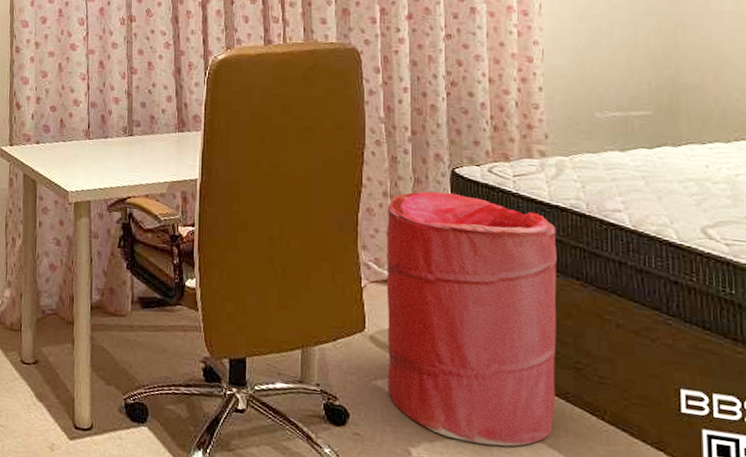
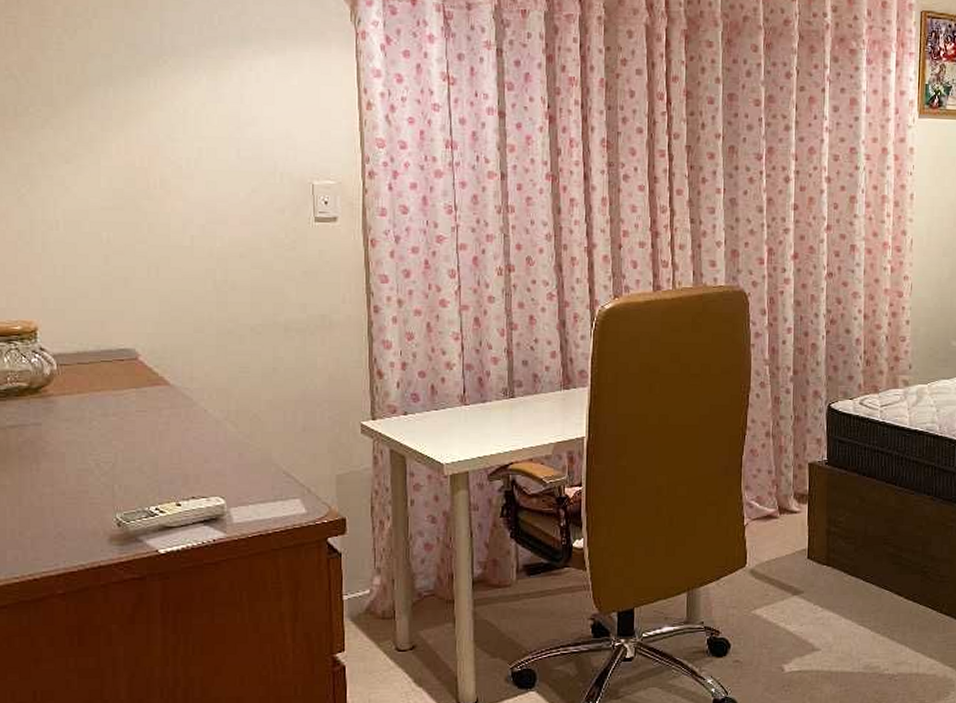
laundry hamper: present [386,191,558,447] -> none [765,427,914,651]

